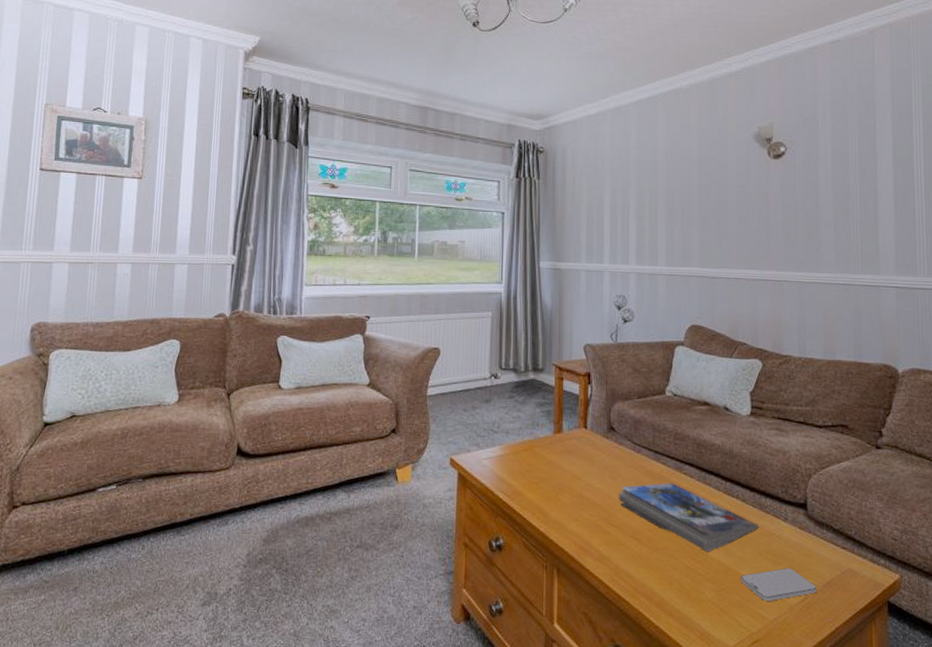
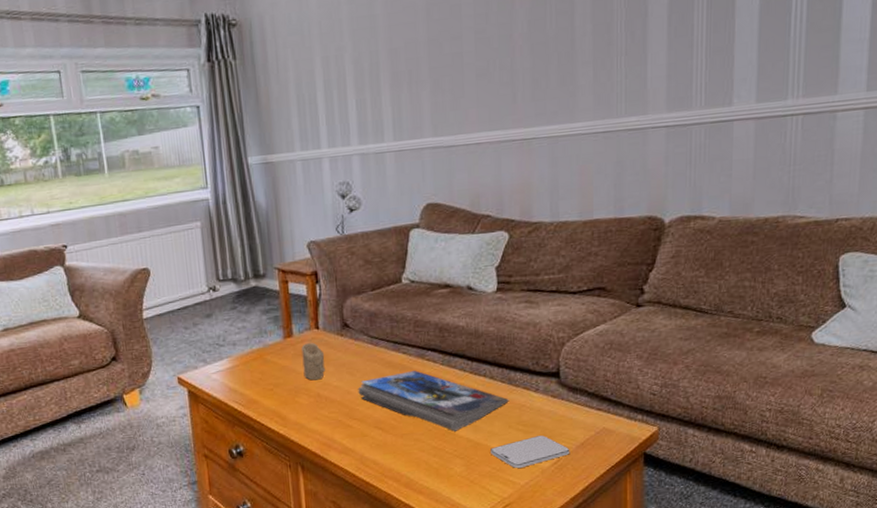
candle: none [569,441,590,480] -> present [301,343,326,381]

